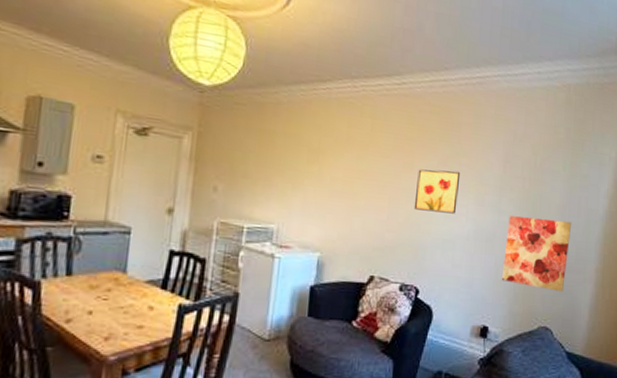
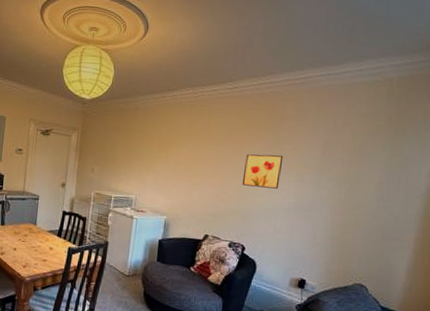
wall art: present [501,216,571,292] -> none [319,191,390,256]

